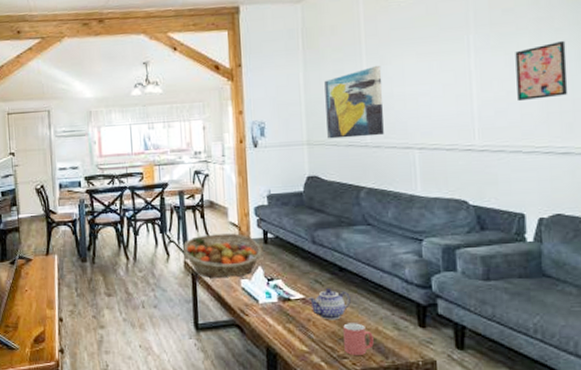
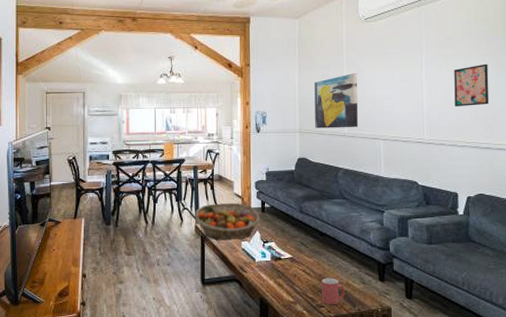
teapot: present [308,288,351,320] -> none [295,250,328,276]

